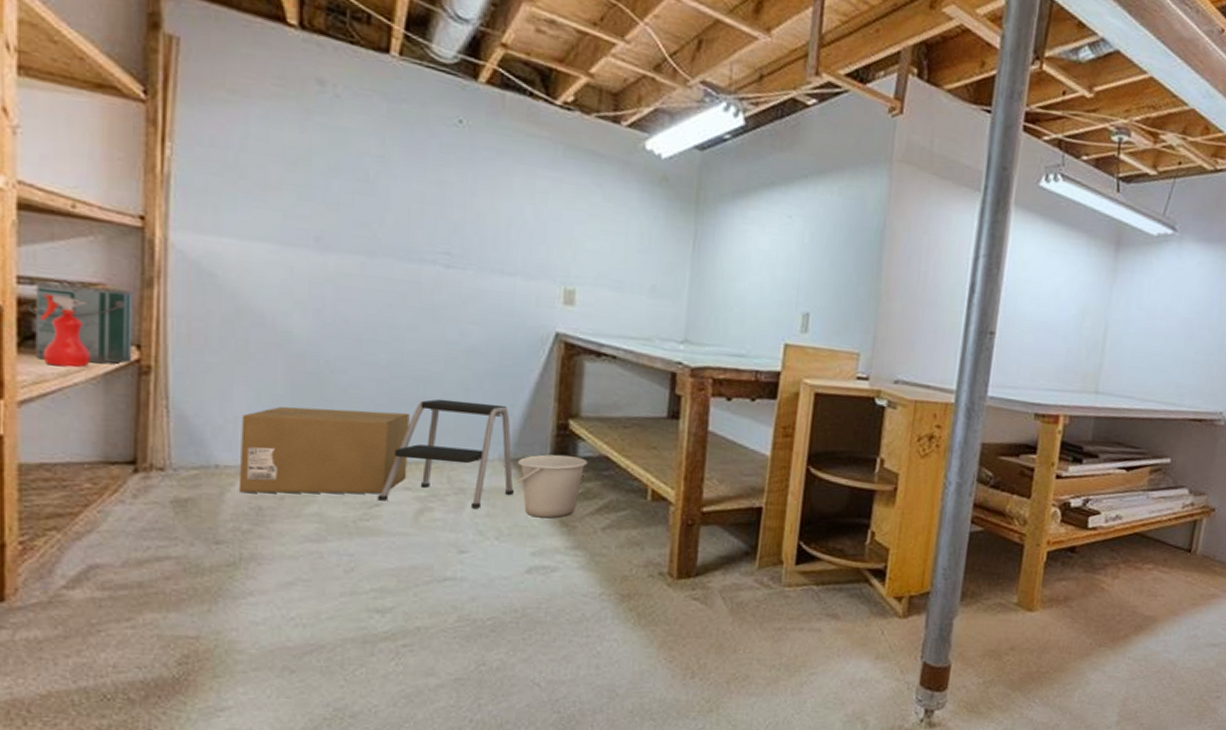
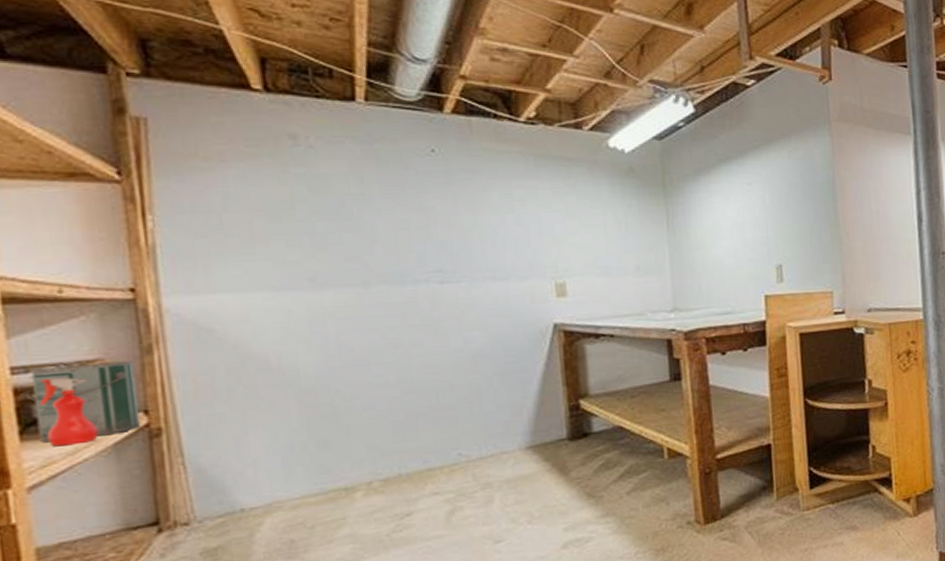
box: present [240,406,410,494] -> none [261,424,433,531]
step stool: present [377,399,514,509] -> none [407,398,538,511]
bucket: present [514,454,588,519] -> none [537,432,604,496]

